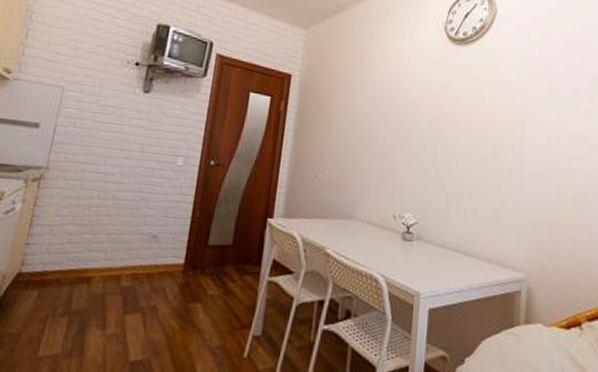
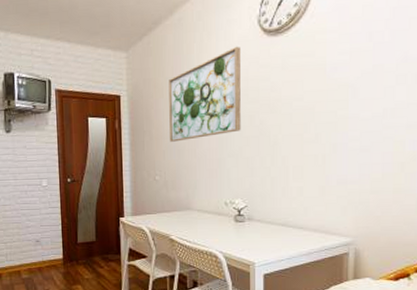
wall art: none [340,47,426,137] -> present [169,46,242,142]

